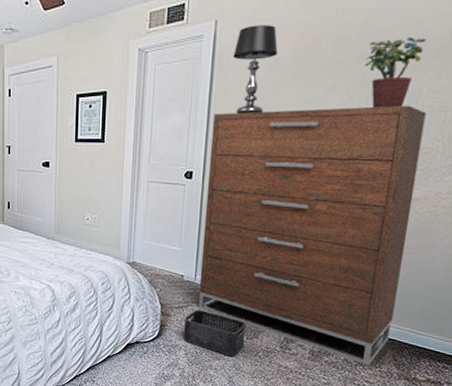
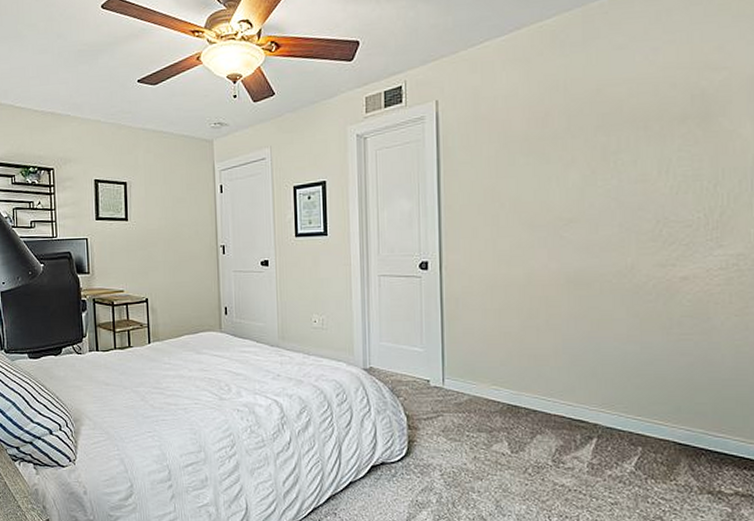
storage bin: present [183,310,246,356] -> none [436,421,510,474]
dresser: present [199,105,426,366] -> none [444,175,681,479]
table lamp: present [233,25,278,114] -> none [459,102,507,197]
potted plant: present [365,36,427,108] -> none [603,104,667,181]

